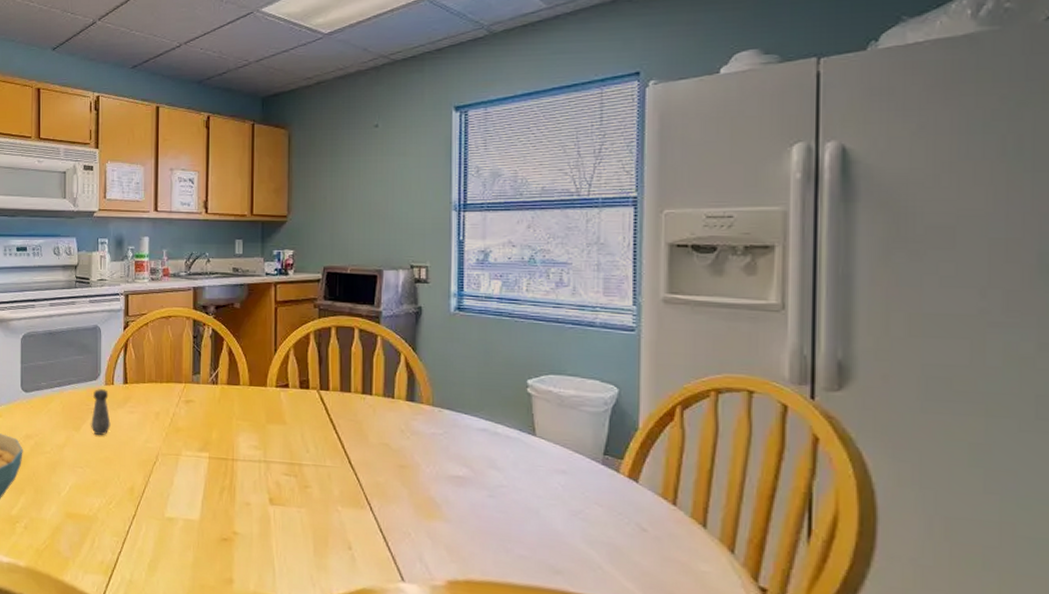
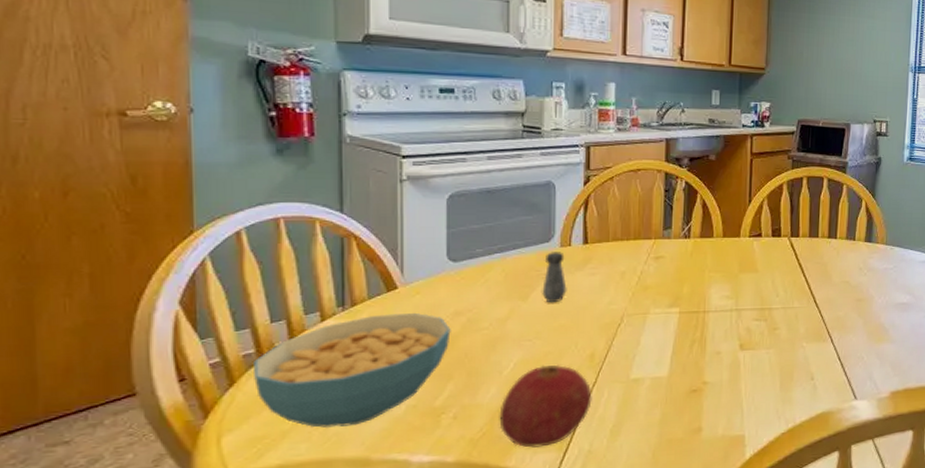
fruit: none [58,492,132,569] -> present [499,364,592,448]

